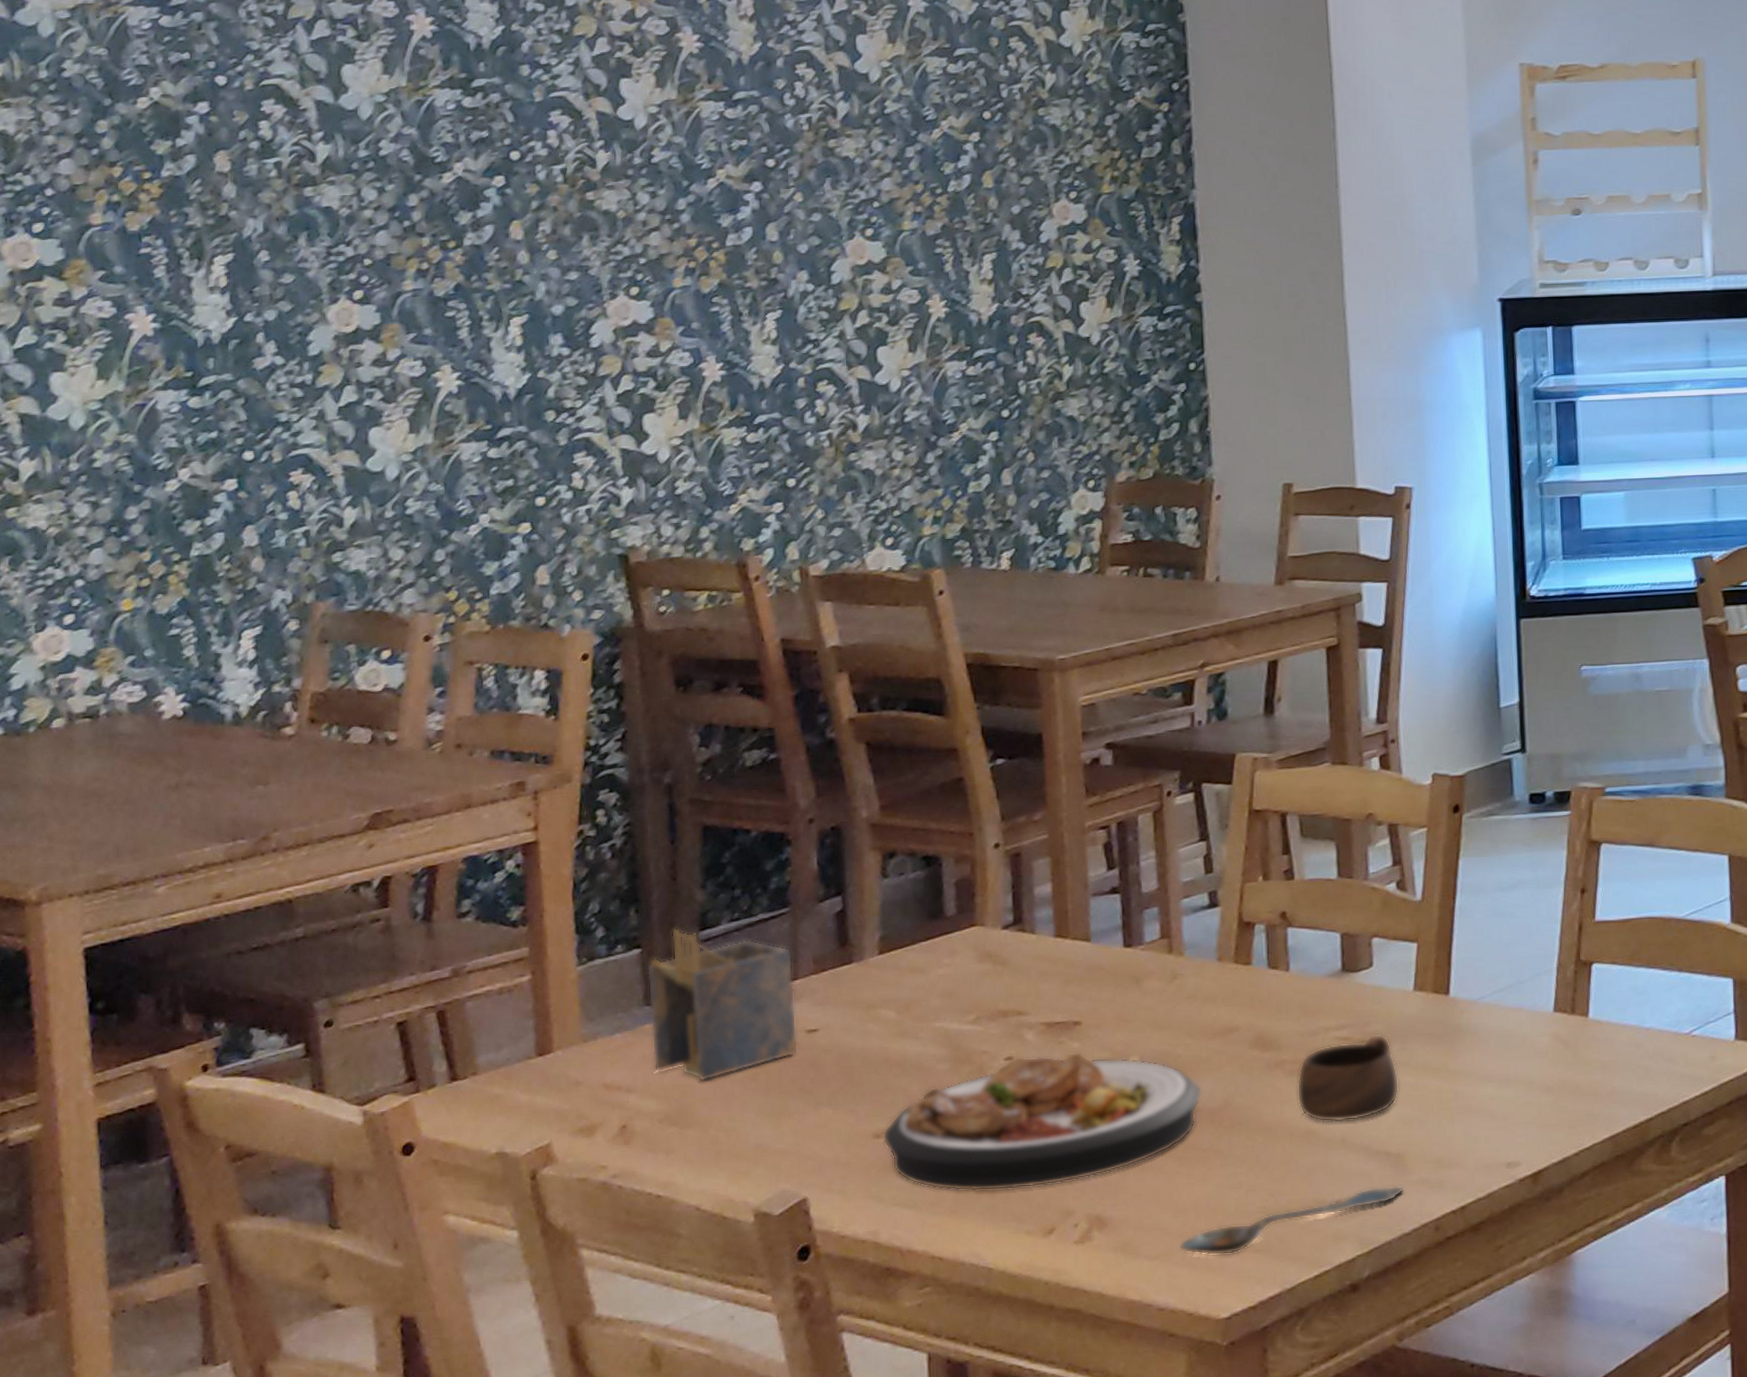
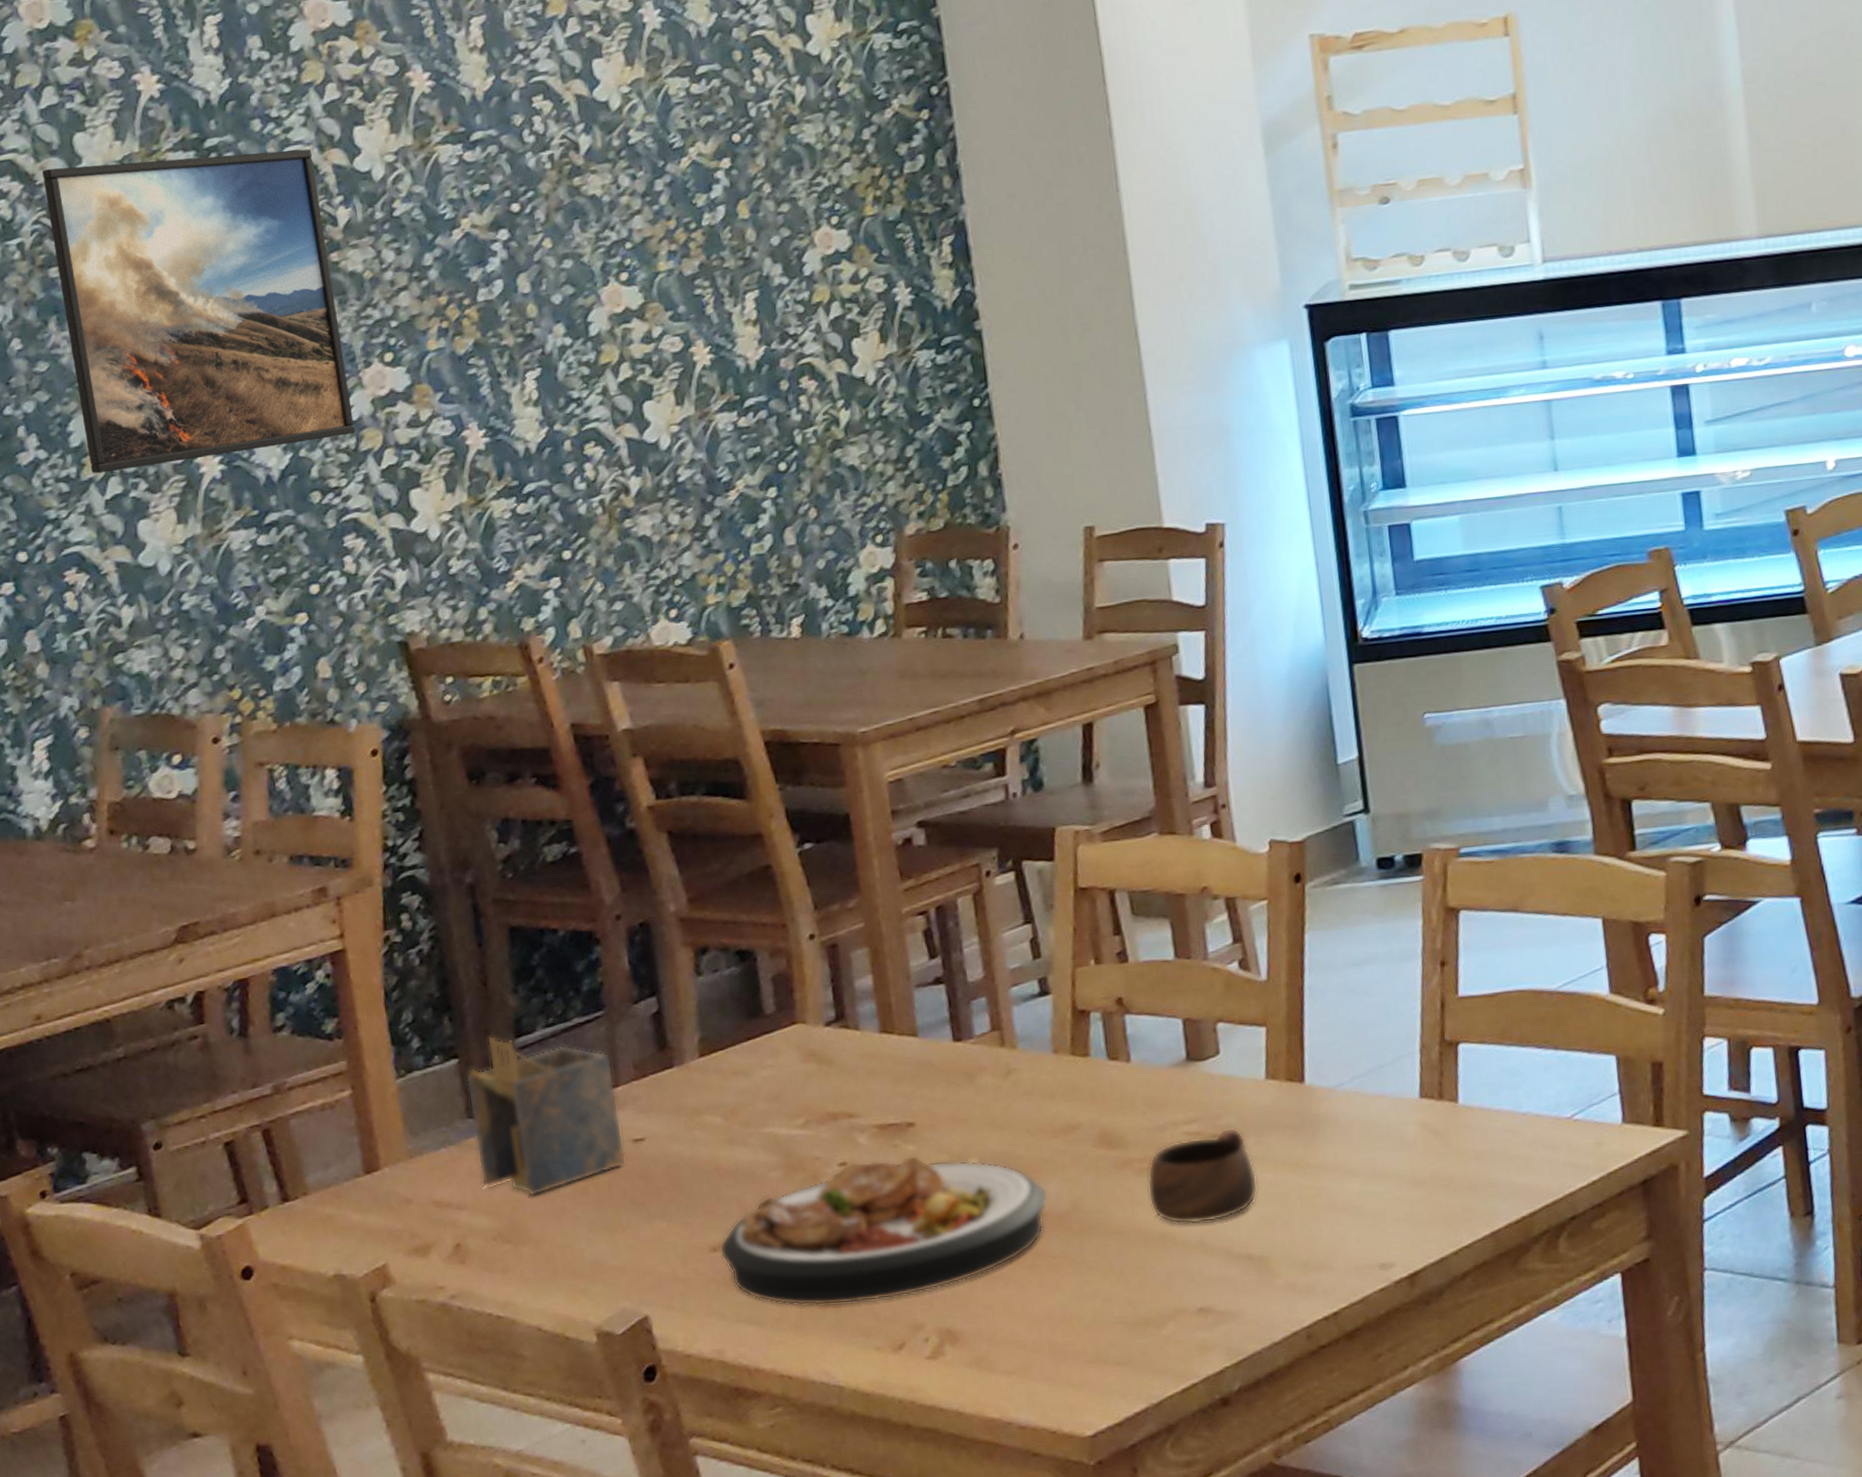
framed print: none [306,95,594,382] -> present [41,149,355,474]
spoon: present [1179,1185,1404,1256] -> none [1036,1291,1270,1370]

